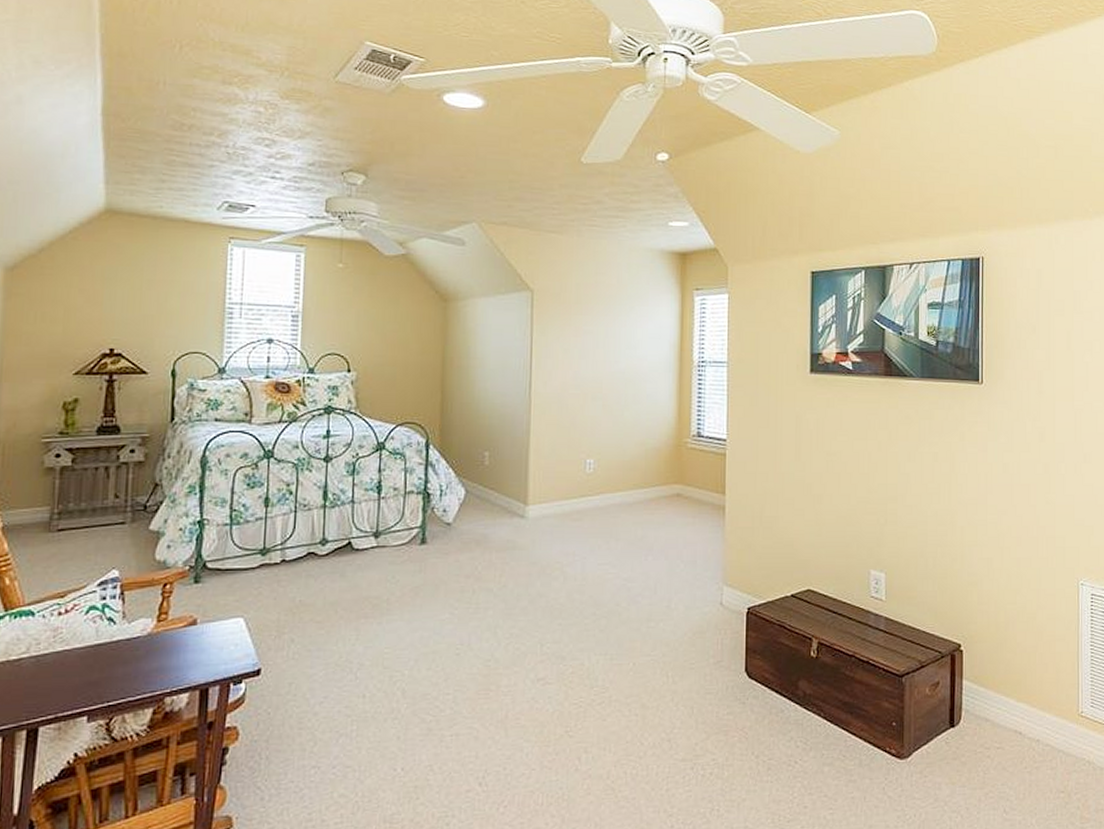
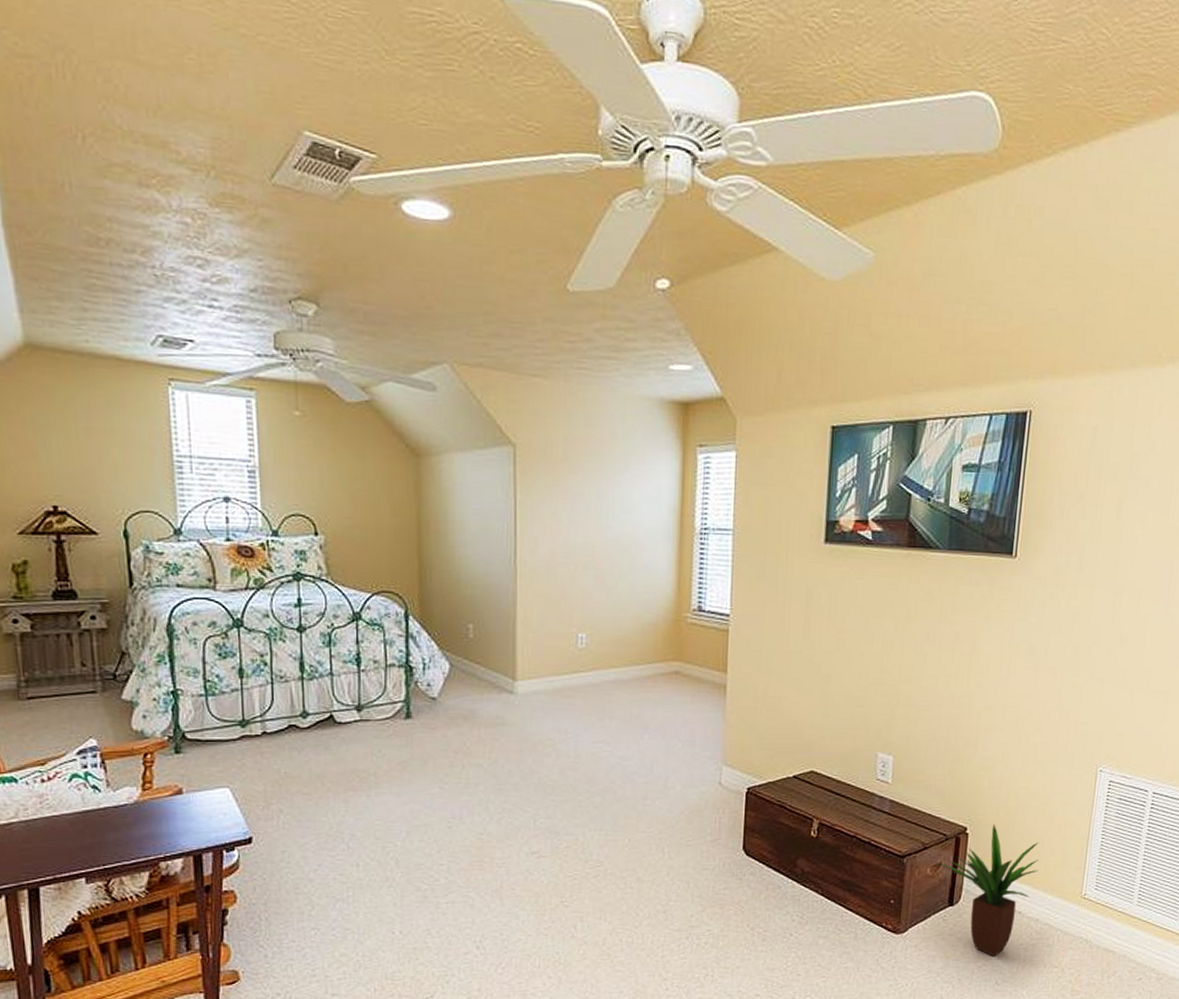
potted plant: none [936,640,1034,782] -> present [938,824,1039,957]

